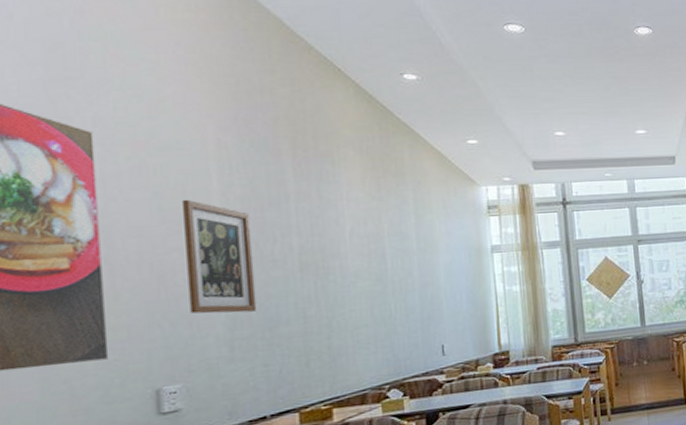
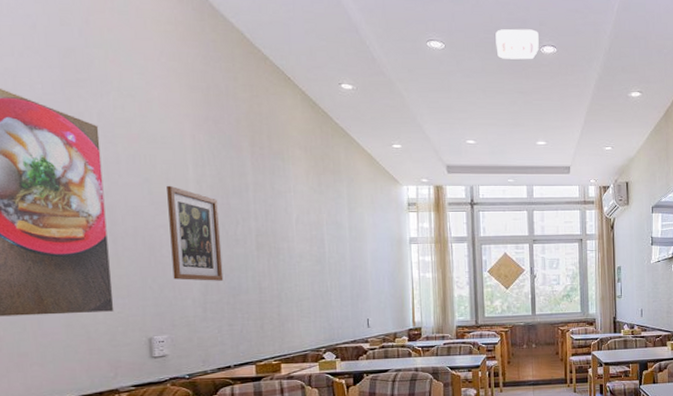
ceiling light: none [582,9,633,42] -> present [495,29,539,60]

